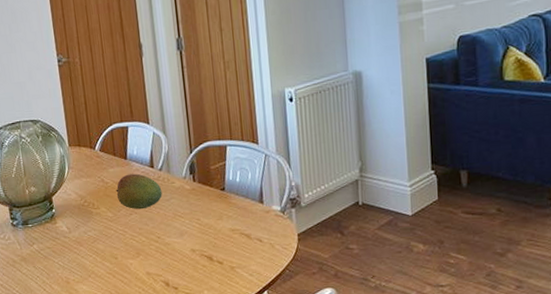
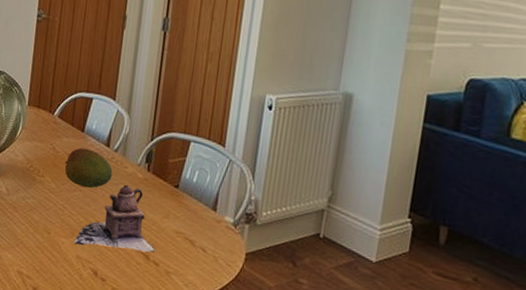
teapot: none [141,198,217,263] -> present [74,184,155,253]

